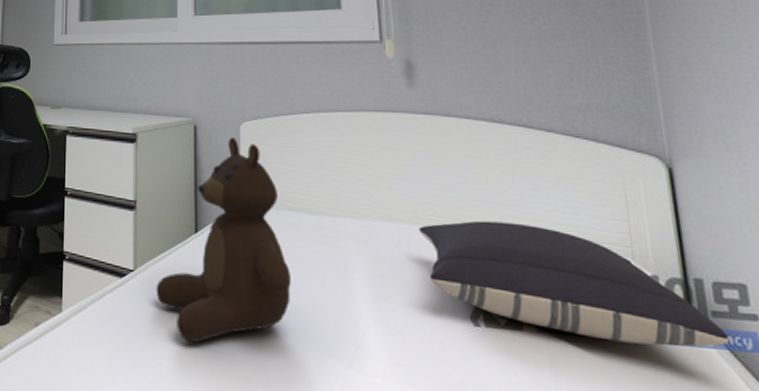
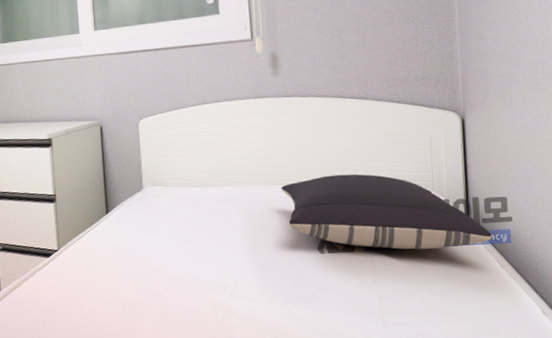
teddy bear: present [156,137,291,343] -> none [77,133,185,298]

